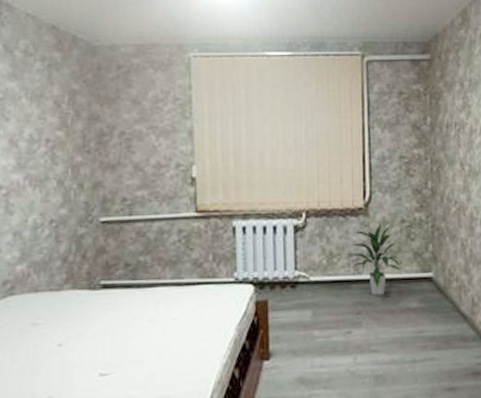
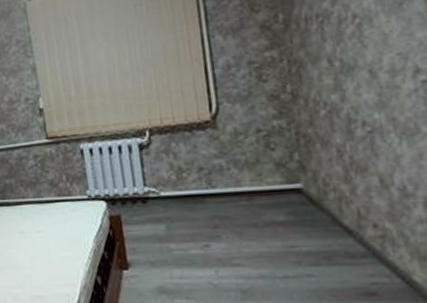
indoor plant: present [350,224,402,295] -> none [200,134,262,209]

